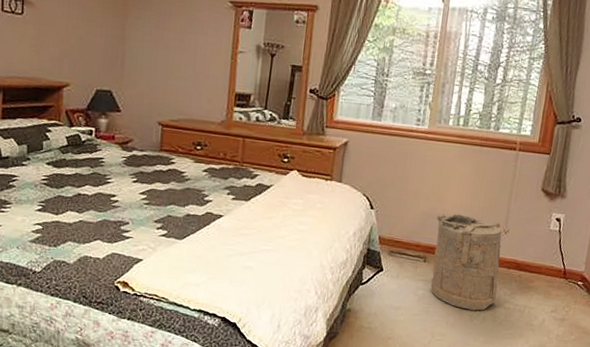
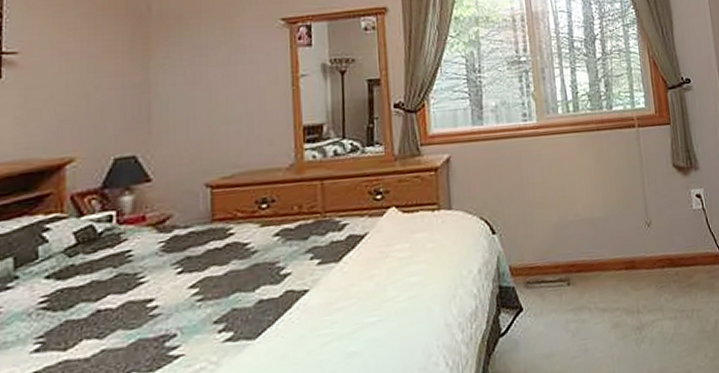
laundry hamper: present [430,214,502,311] -> none [570,215,659,334]

